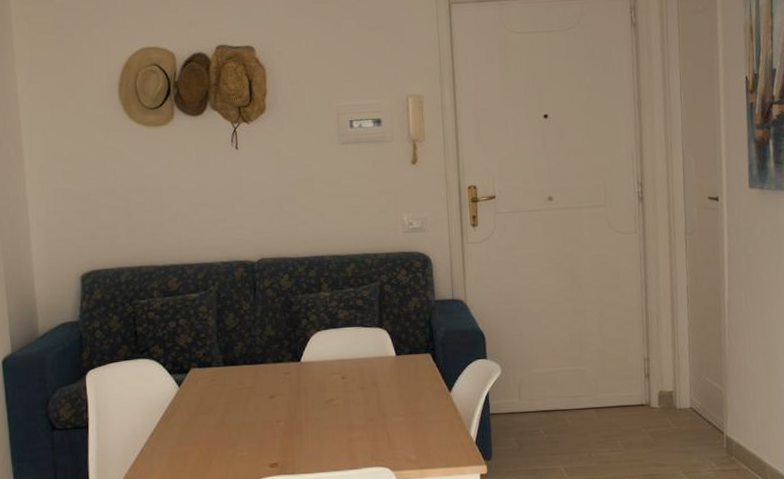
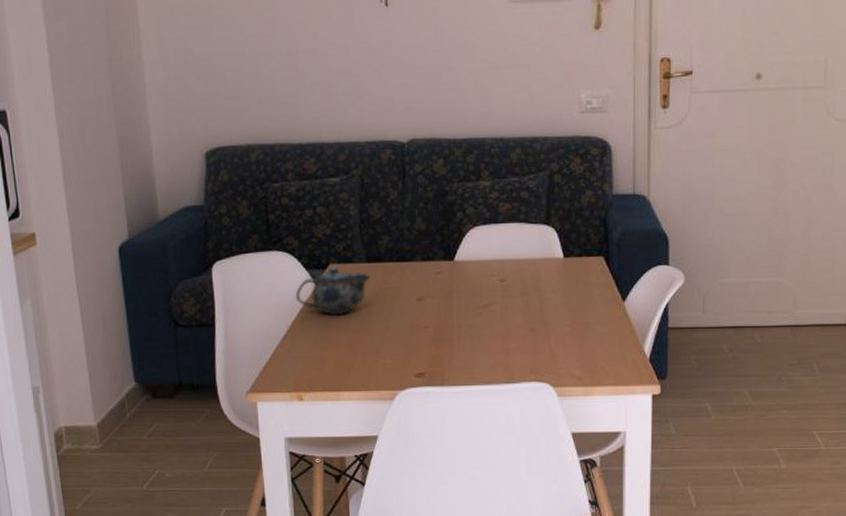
teapot: none [161,370,228,415] -> present [295,266,371,316]

